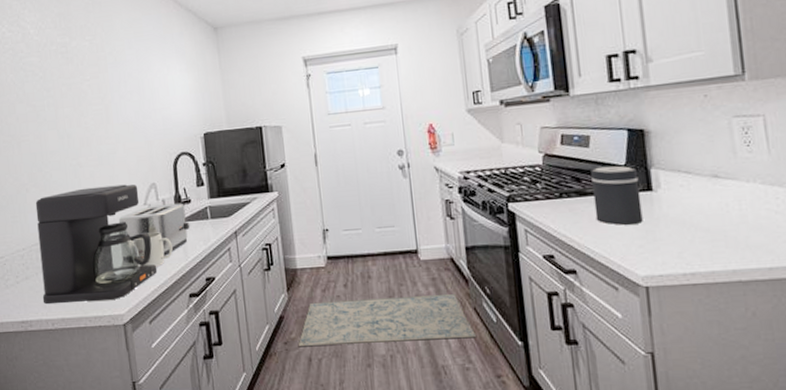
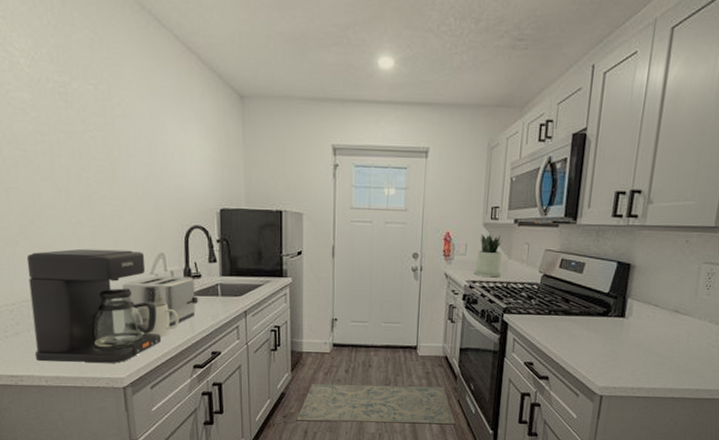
planter: none [465,118,497,166] -> present [473,233,502,278]
cylinder: present [591,165,643,225] -> none [574,291,617,344]

